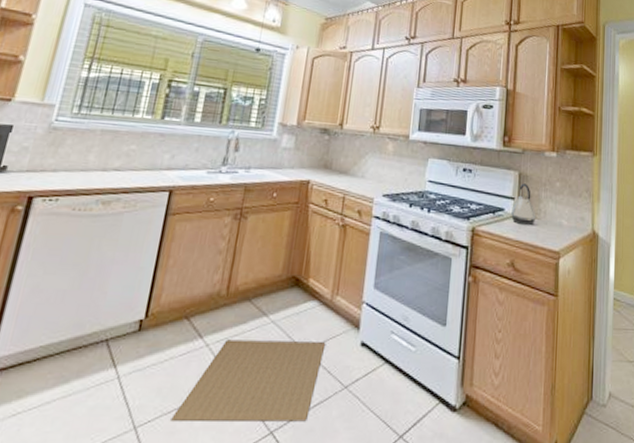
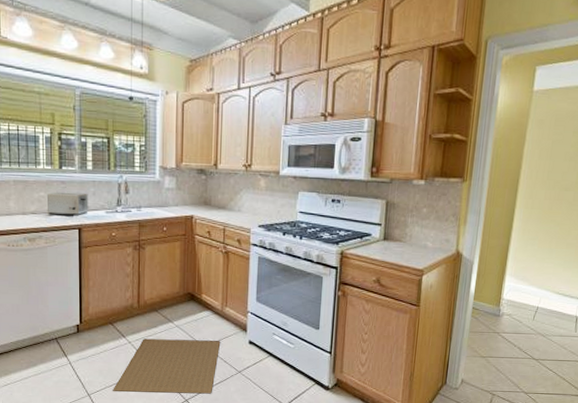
toaster: none [135,145,190,176] -> present [47,192,88,216]
kettle: present [511,183,537,225] -> none [378,211,402,247]

